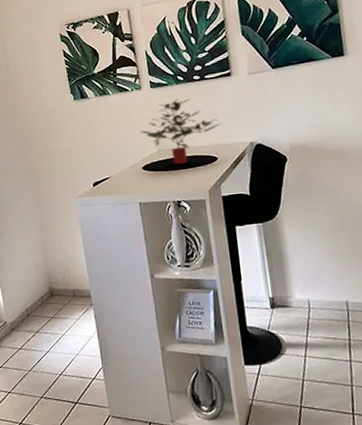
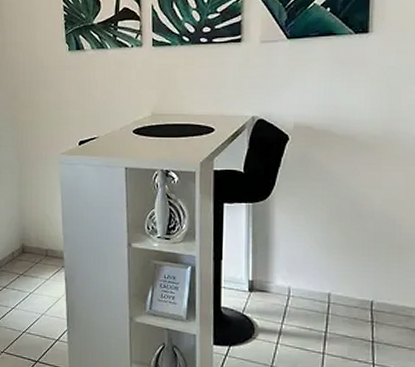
potted plant: present [139,98,222,164] -> none [135,61,224,131]

